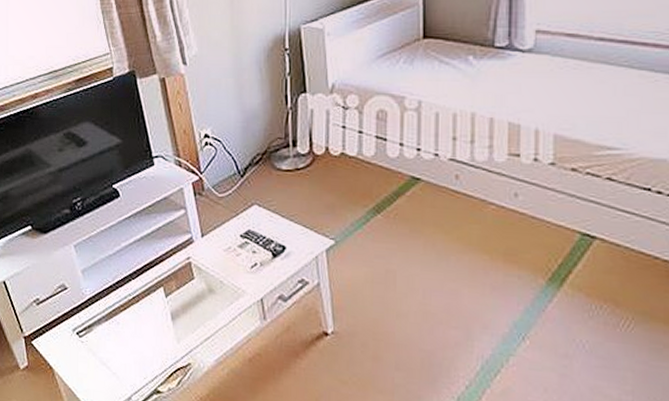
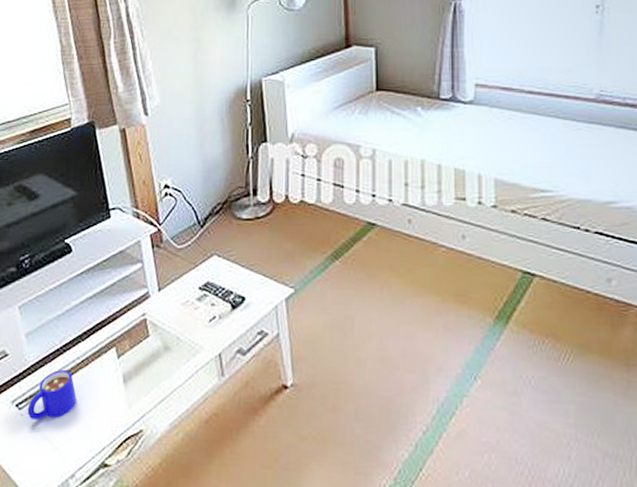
mug: none [87,304,130,347] -> present [27,369,77,420]

